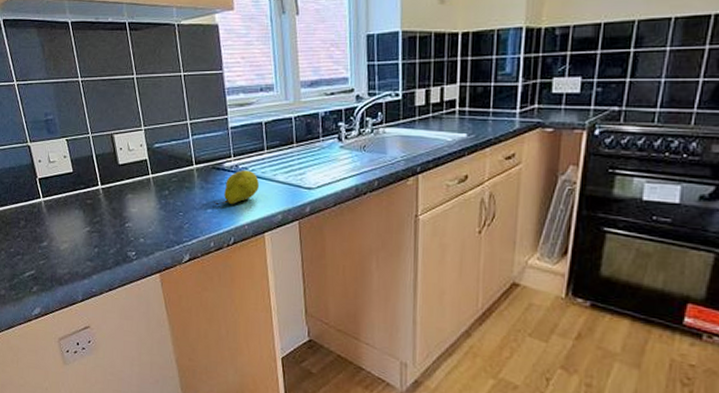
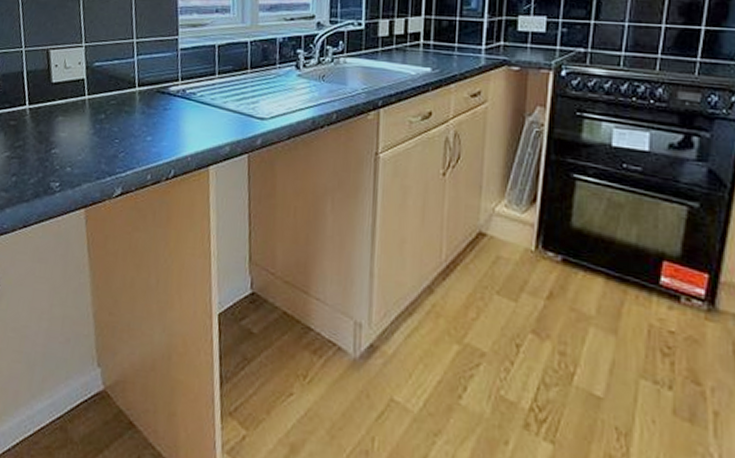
fruit: present [213,170,259,206] -> none [154,95,207,134]

